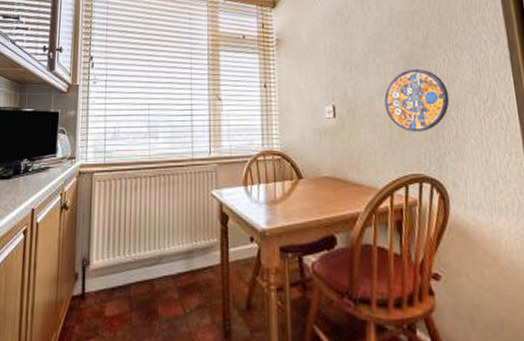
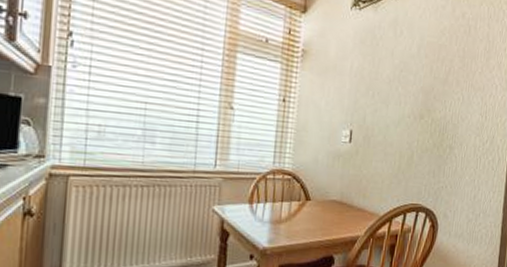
manhole cover: present [384,69,450,132] -> none [399,103,457,165]

